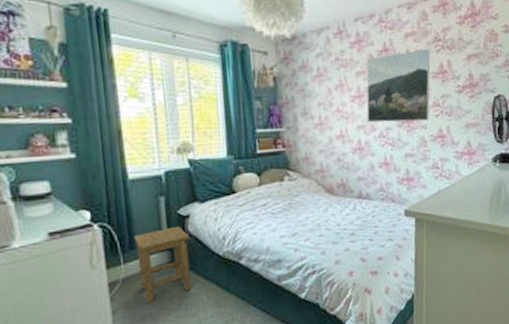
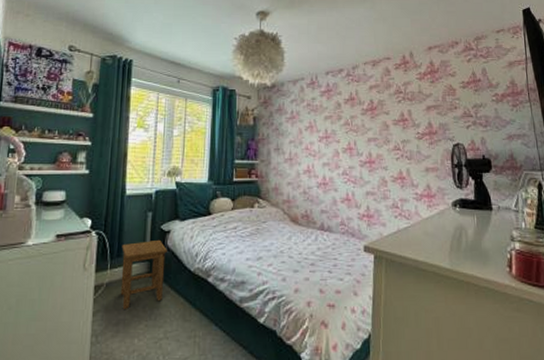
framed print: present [366,49,431,123] -> none [332,99,392,163]

